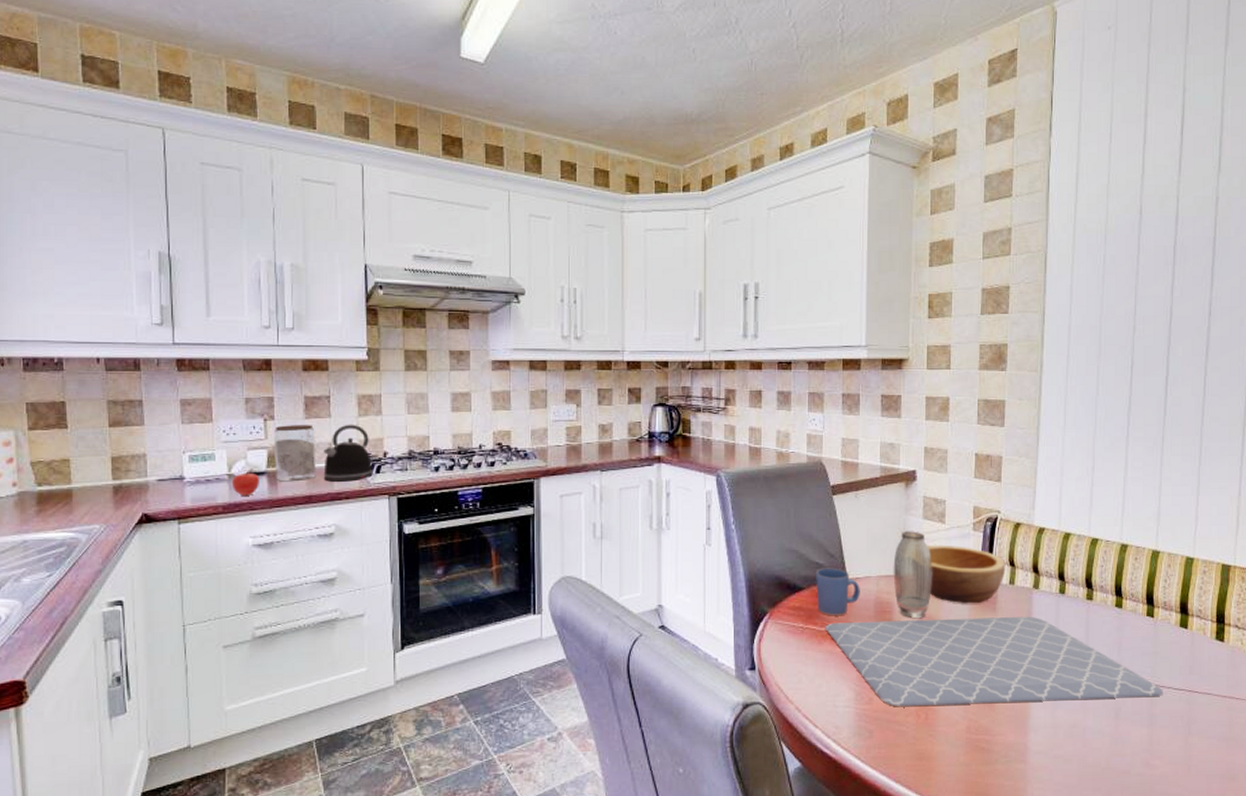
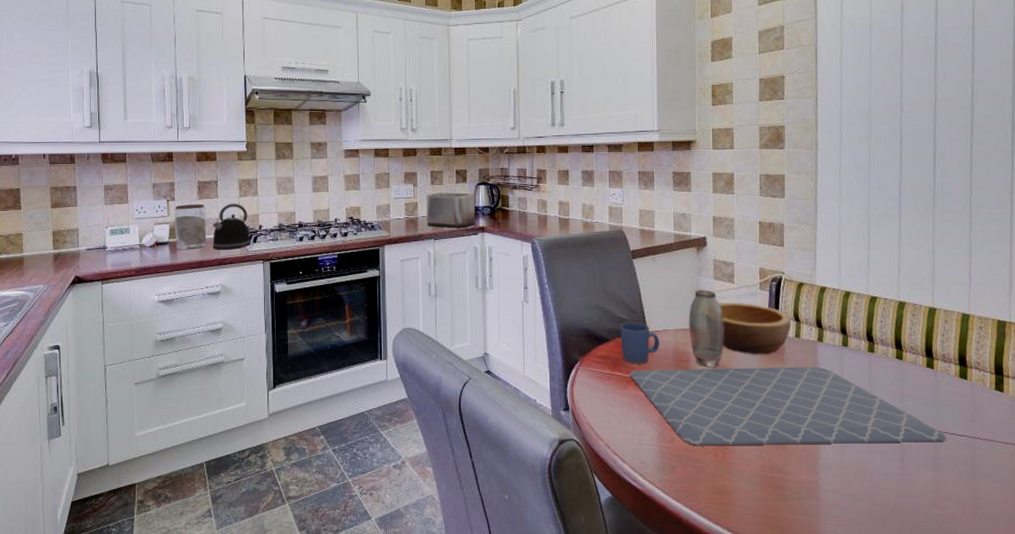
fruit: present [231,471,259,496] -> none [142,242,163,261]
toaster: none [592,415,651,458] -> present [426,192,476,229]

